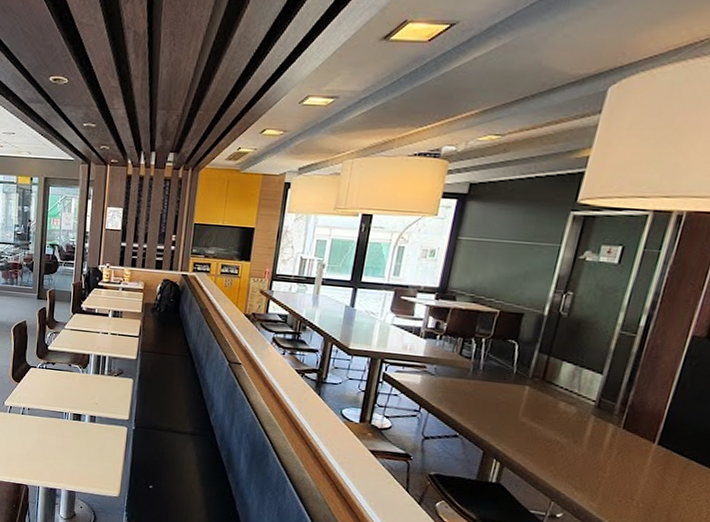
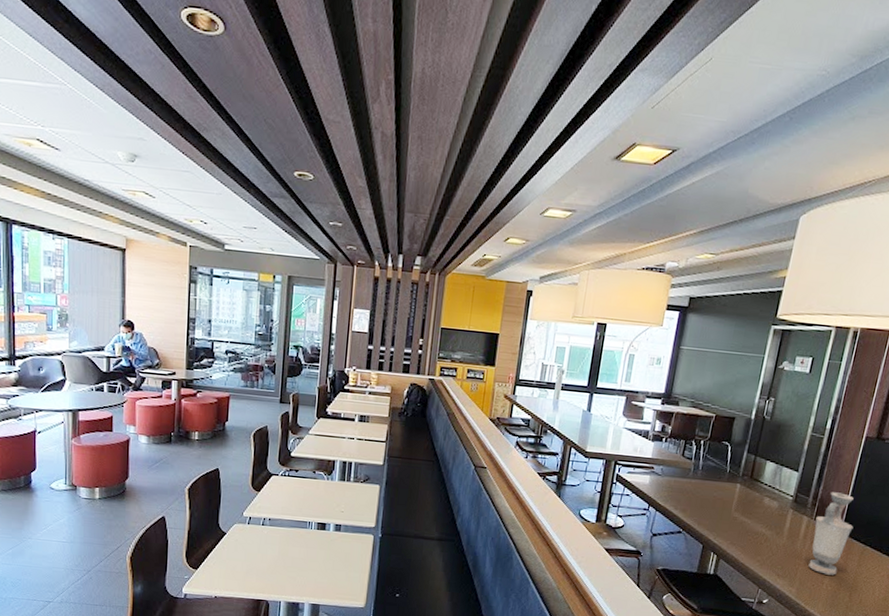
vase: none [614,397,674,492] -> present [808,492,854,576]

